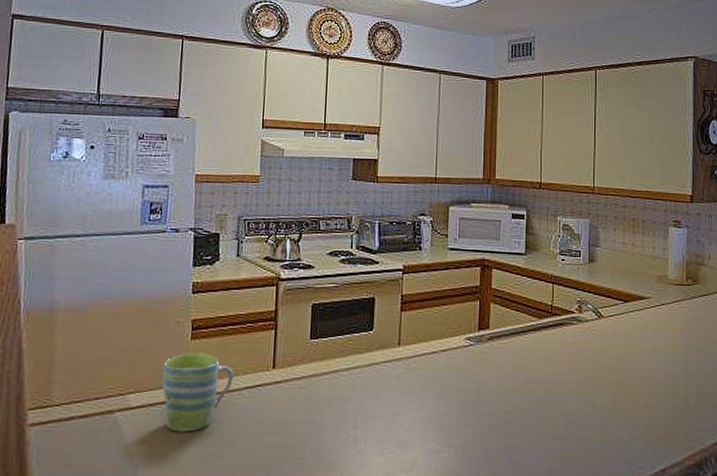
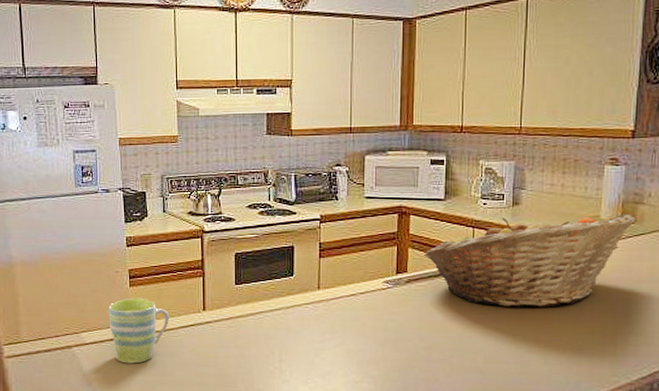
fruit basket: none [505,274,699,368] -> present [424,213,636,307]

